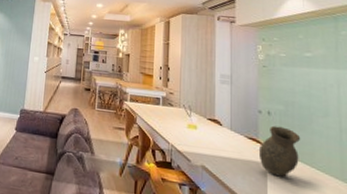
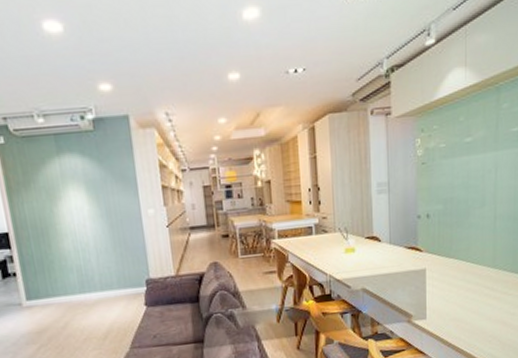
vase: present [260,125,301,177] -> none [419,227,458,280]

